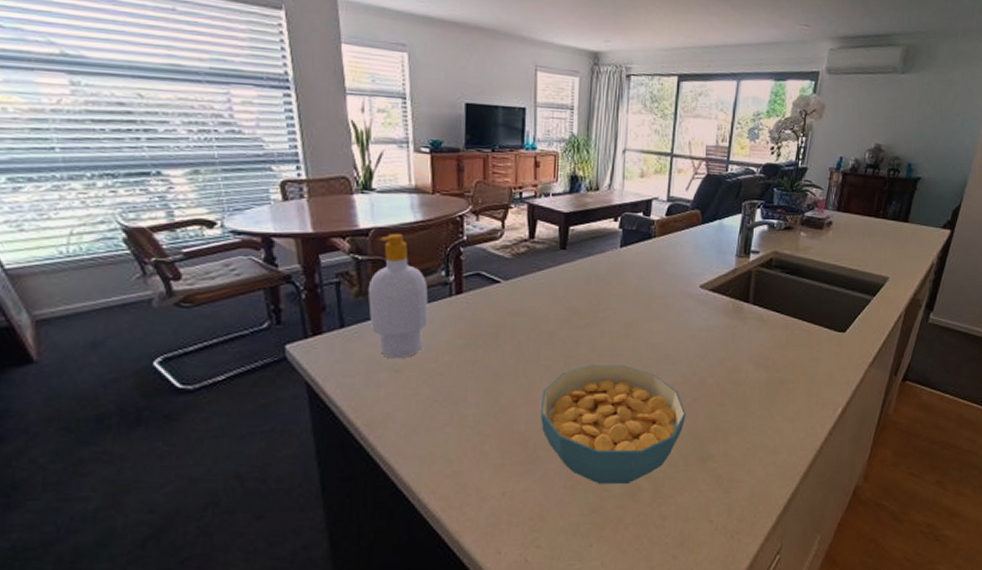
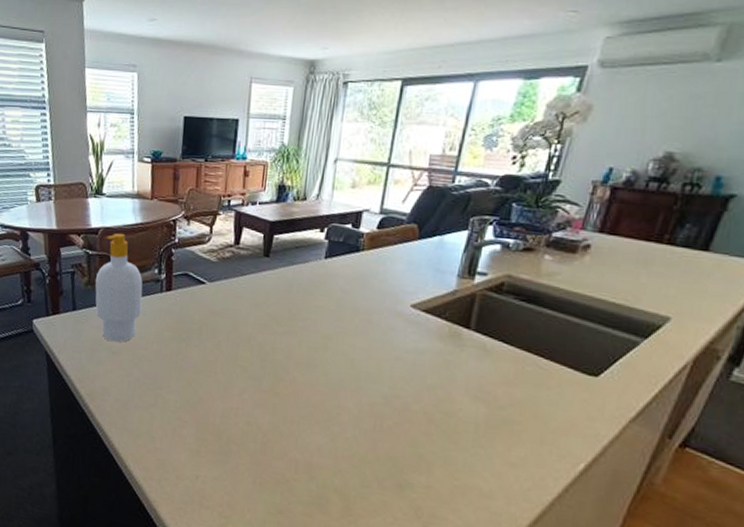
cereal bowl: present [540,364,687,484] -> none [234,371,386,494]

